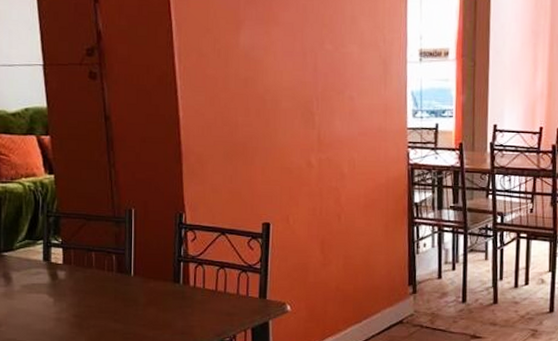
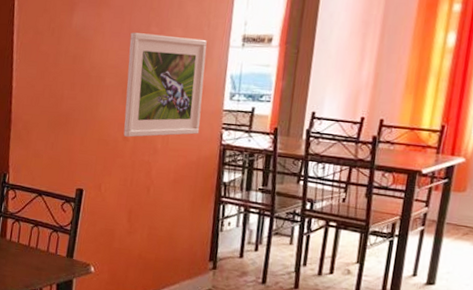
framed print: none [304,51,386,163] -> present [123,32,207,138]

